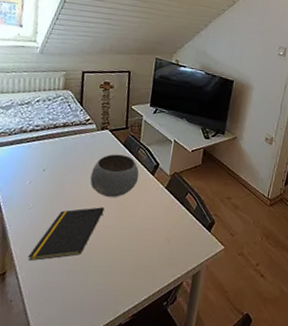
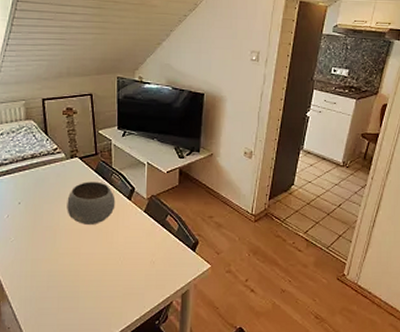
notepad: present [27,207,105,262] -> none [18,235,85,291]

